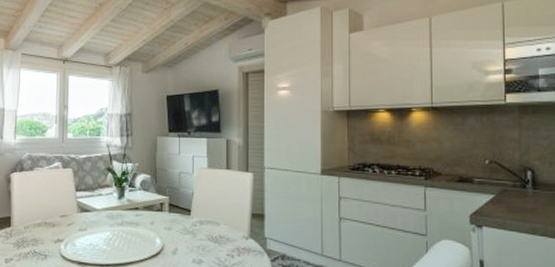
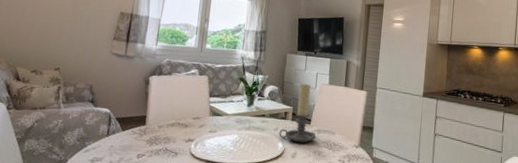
candle holder: none [156,168,198,237] -> present [279,83,316,143]

